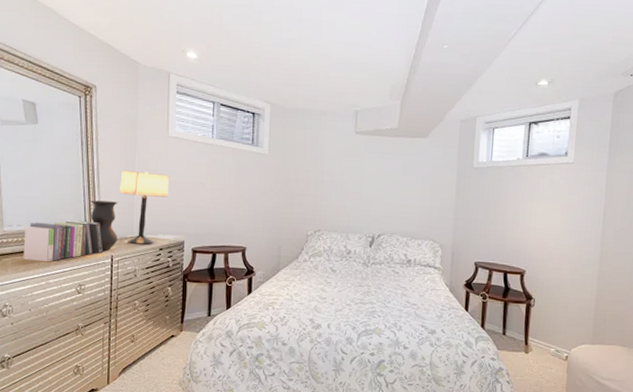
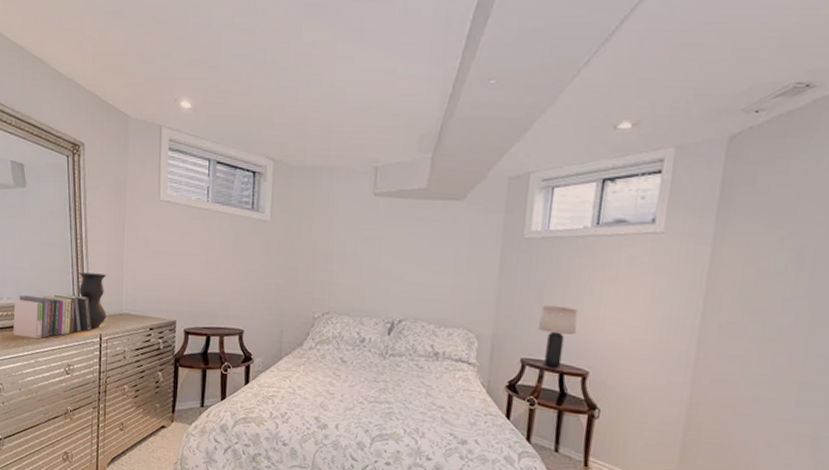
table lamp: present [120,170,170,246] -> none [108,239,161,324]
table lamp: none [486,220,515,269] -> present [537,305,578,369]

